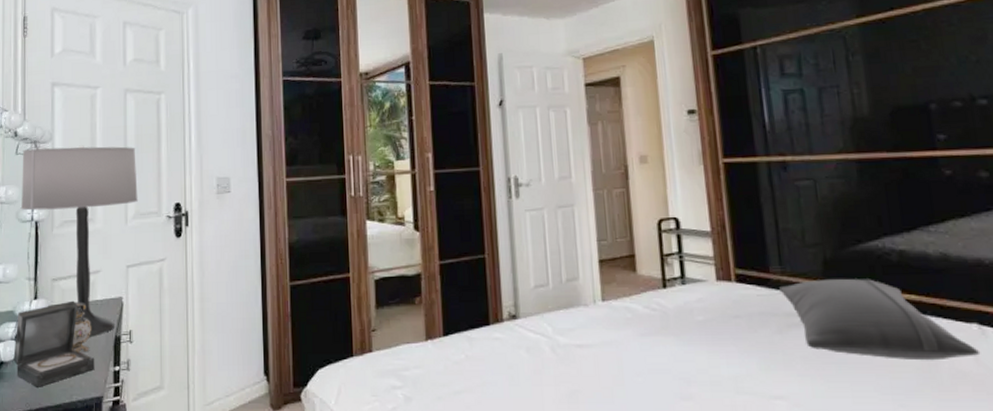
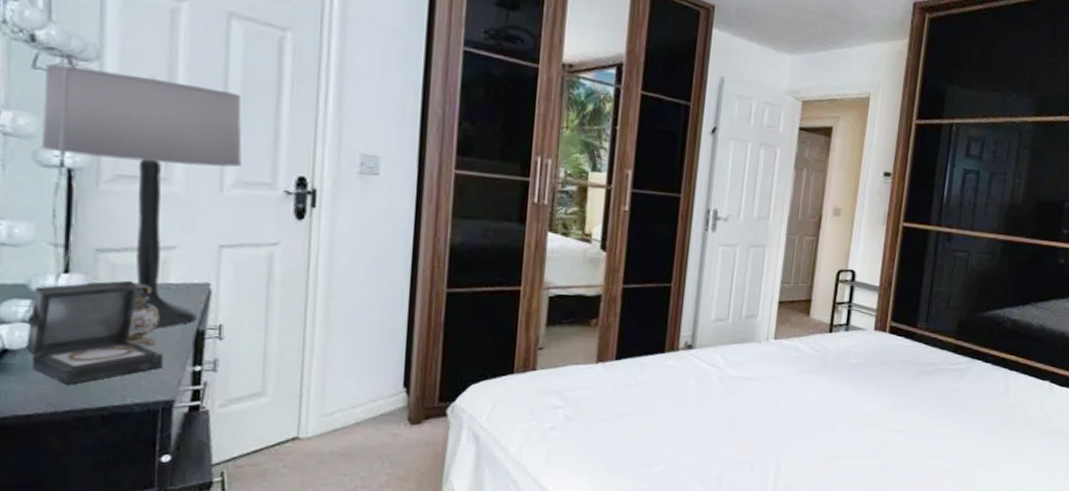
pillow: present [779,278,981,361] -> none [921,337,1046,408]

